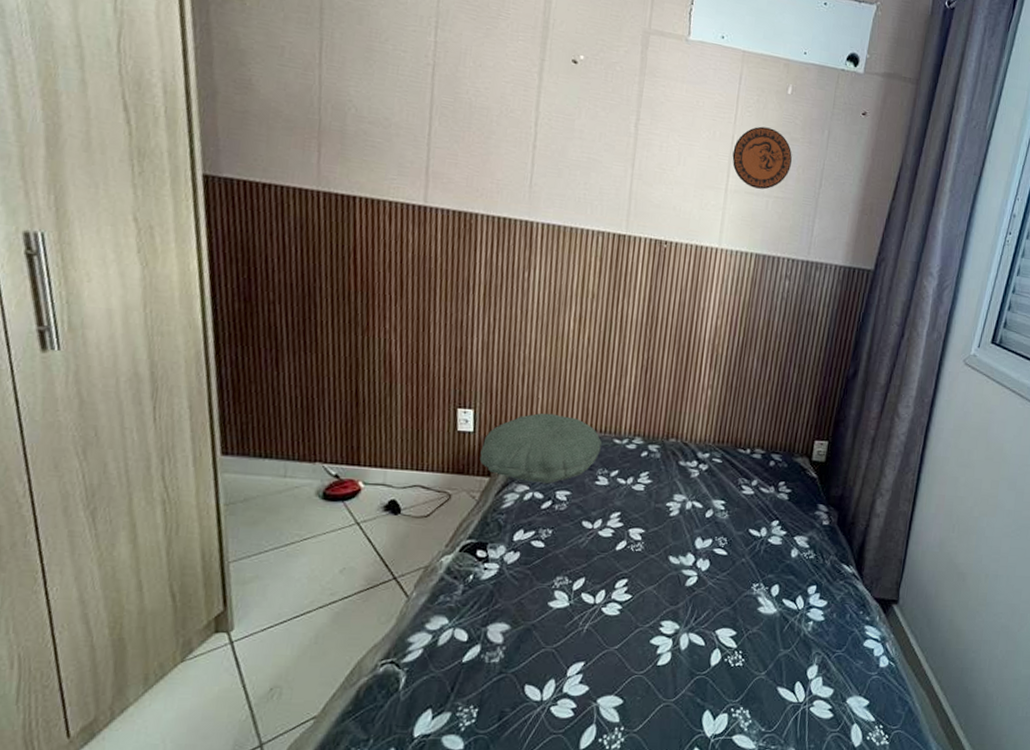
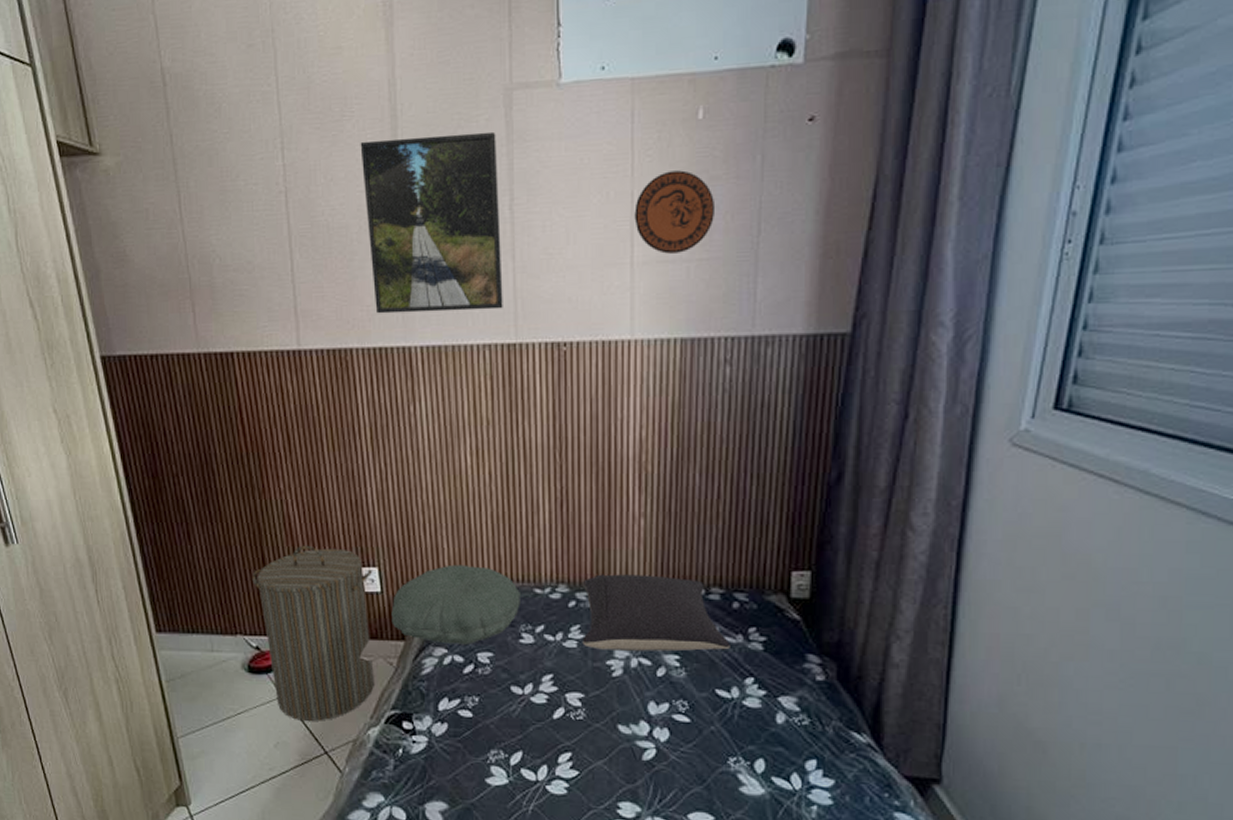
laundry hamper: none [342,383,467,549] -> present [253,545,374,722]
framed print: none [505,40,632,205] -> present [360,131,503,314]
pillow: none [649,431,765,498] -> present [582,574,730,652]

